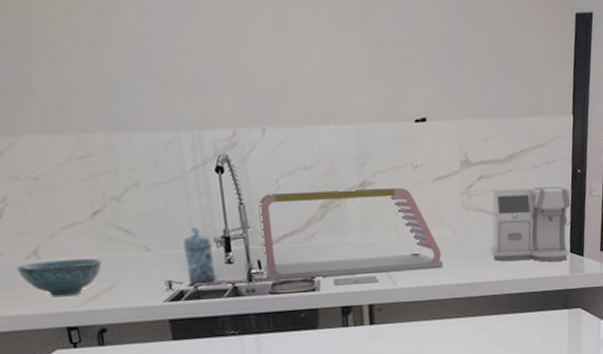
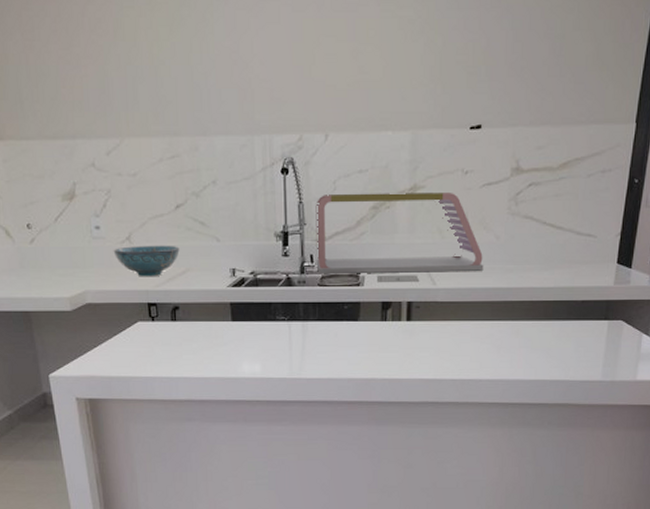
canister: present [182,226,216,283] -> none [247,221,273,272]
coffee machine: present [488,187,572,262] -> none [531,196,625,271]

